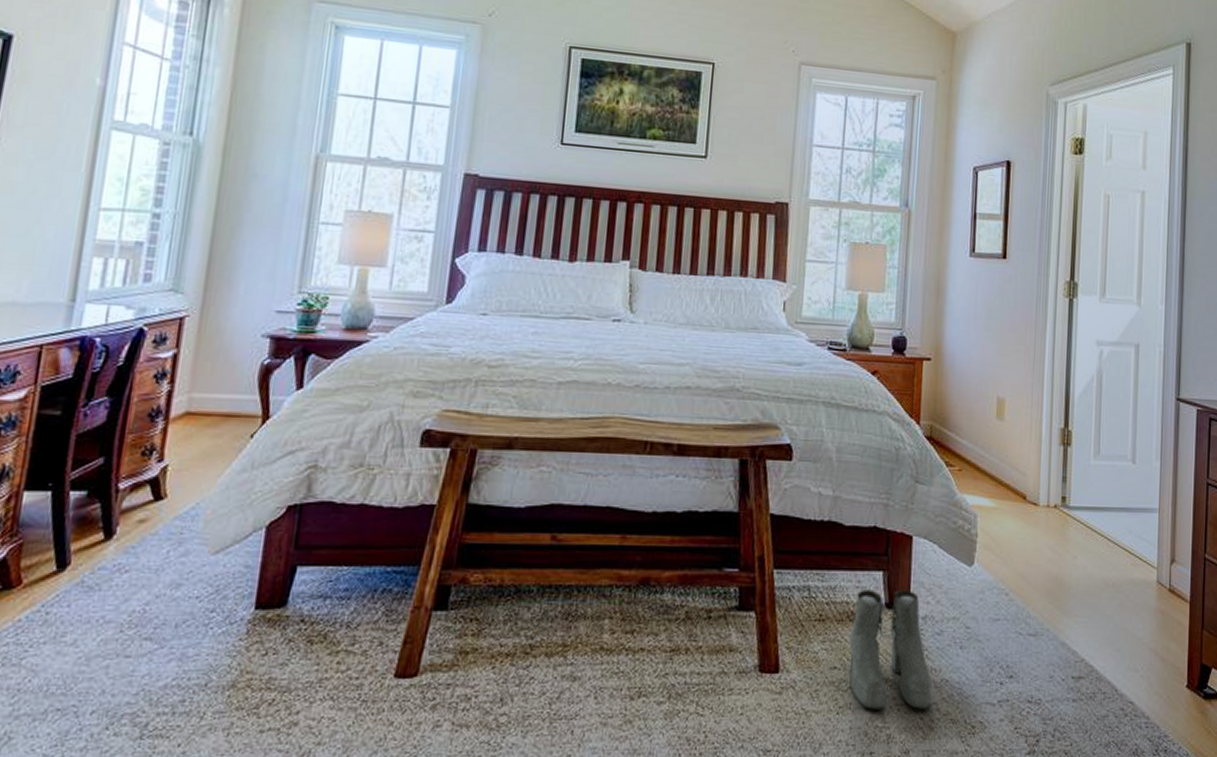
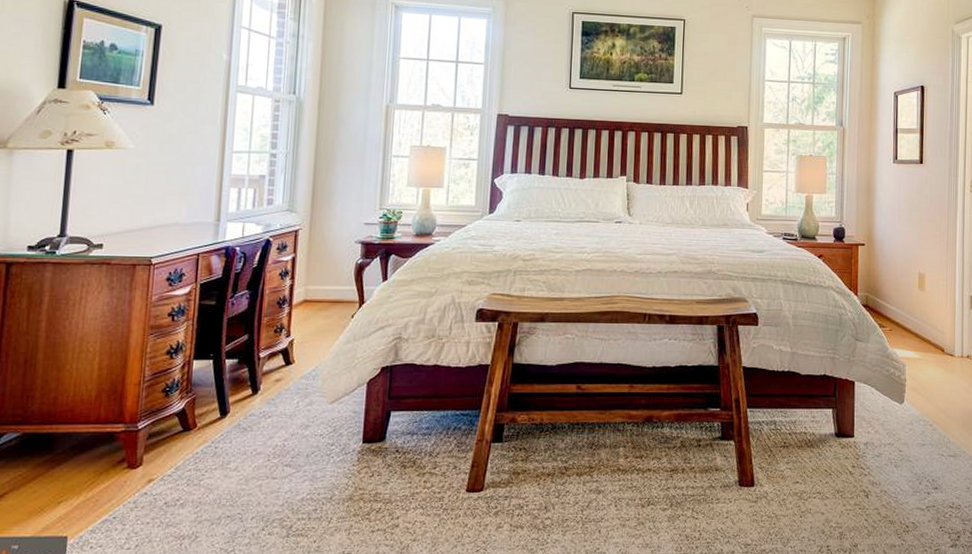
boots: present [849,589,932,710] -> none [808,423,874,514]

